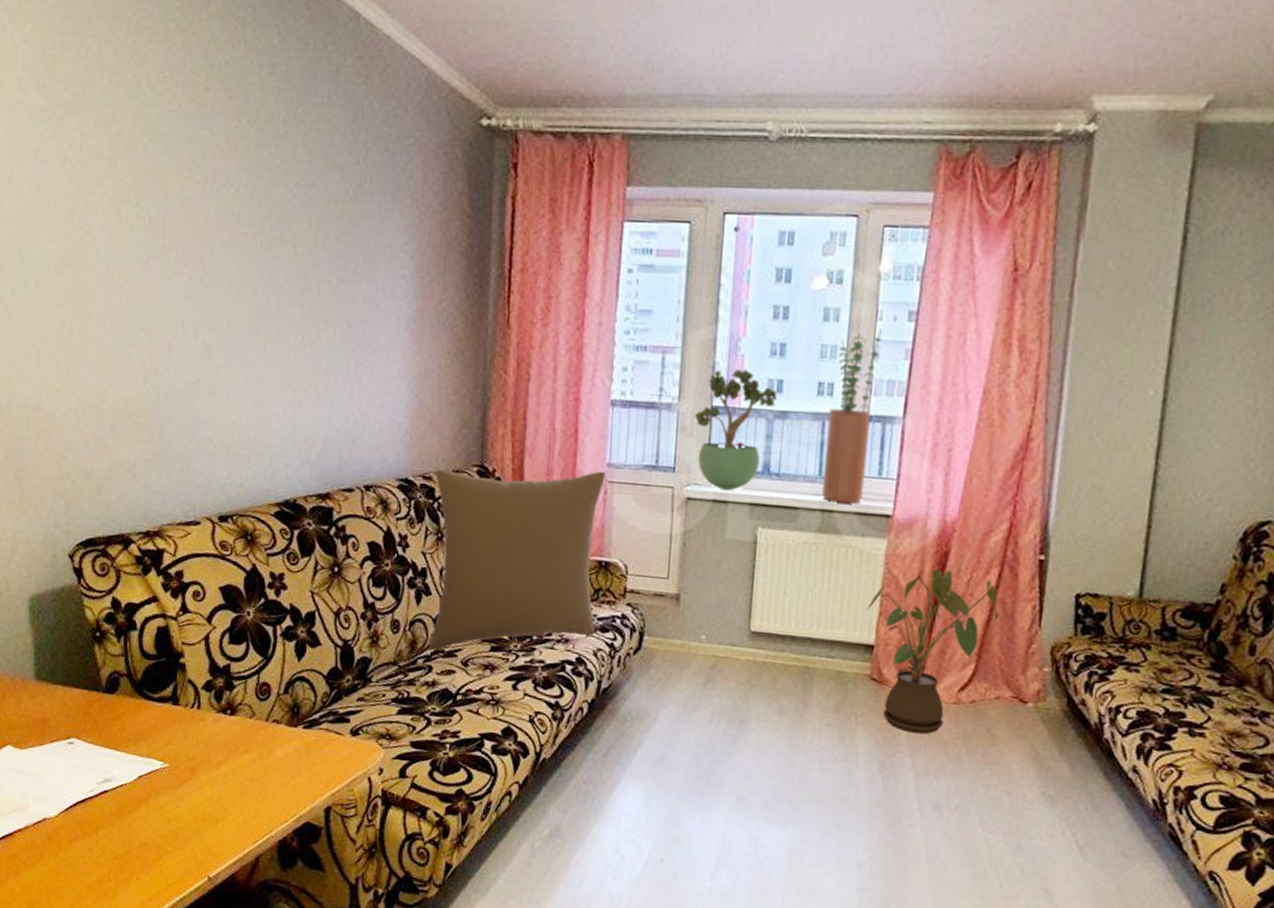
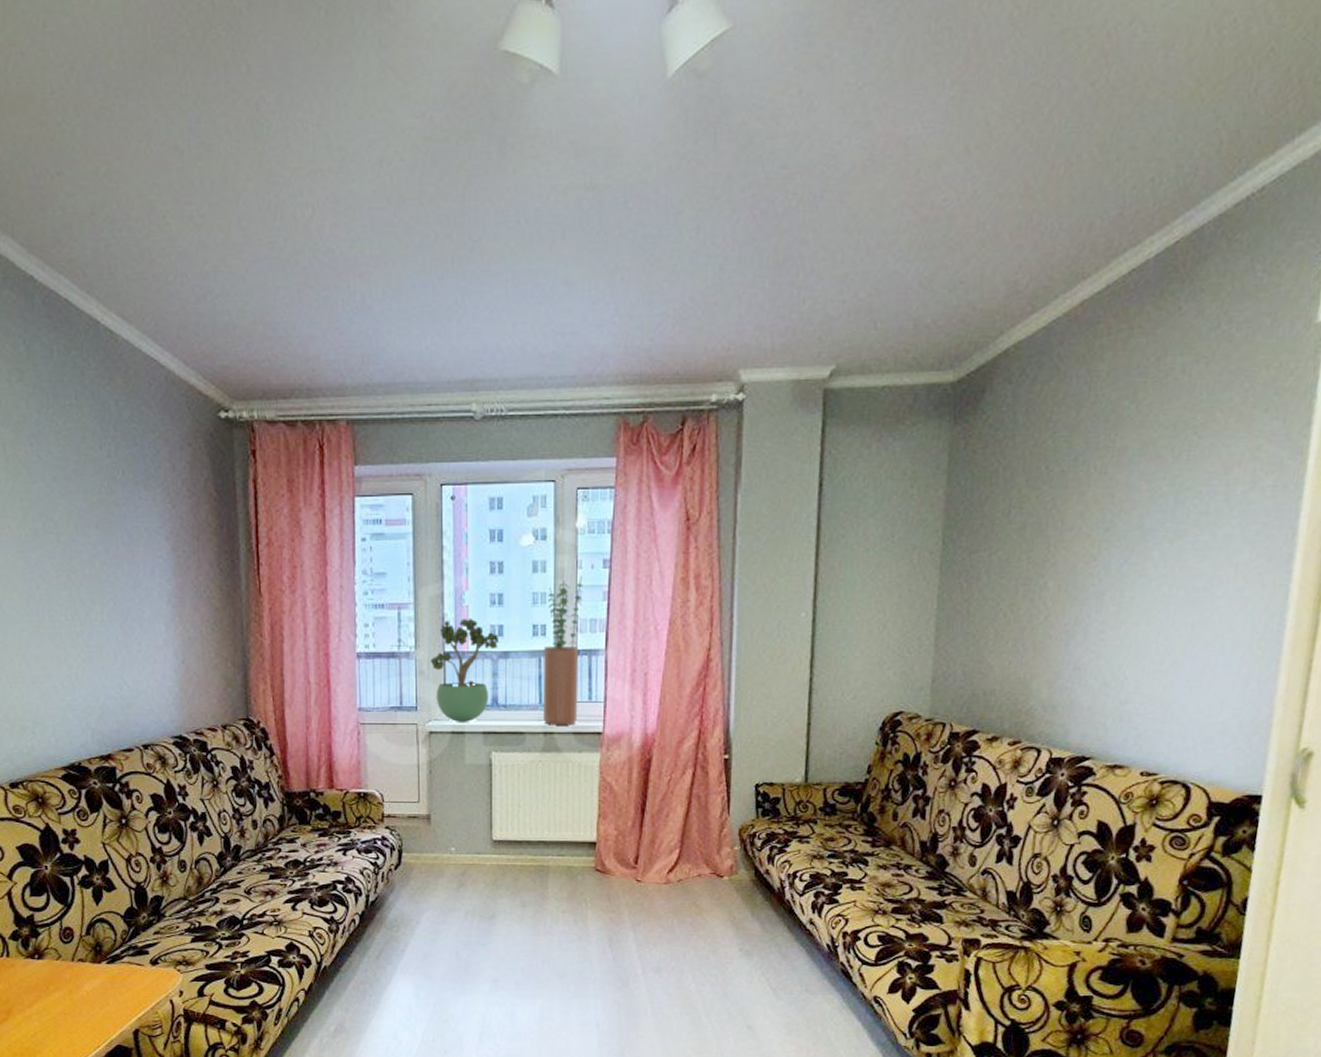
pillow: present [428,469,605,650] -> none [206,715,361,883]
house plant: present [866,569,999,735] -> none [587,773,696,912]

